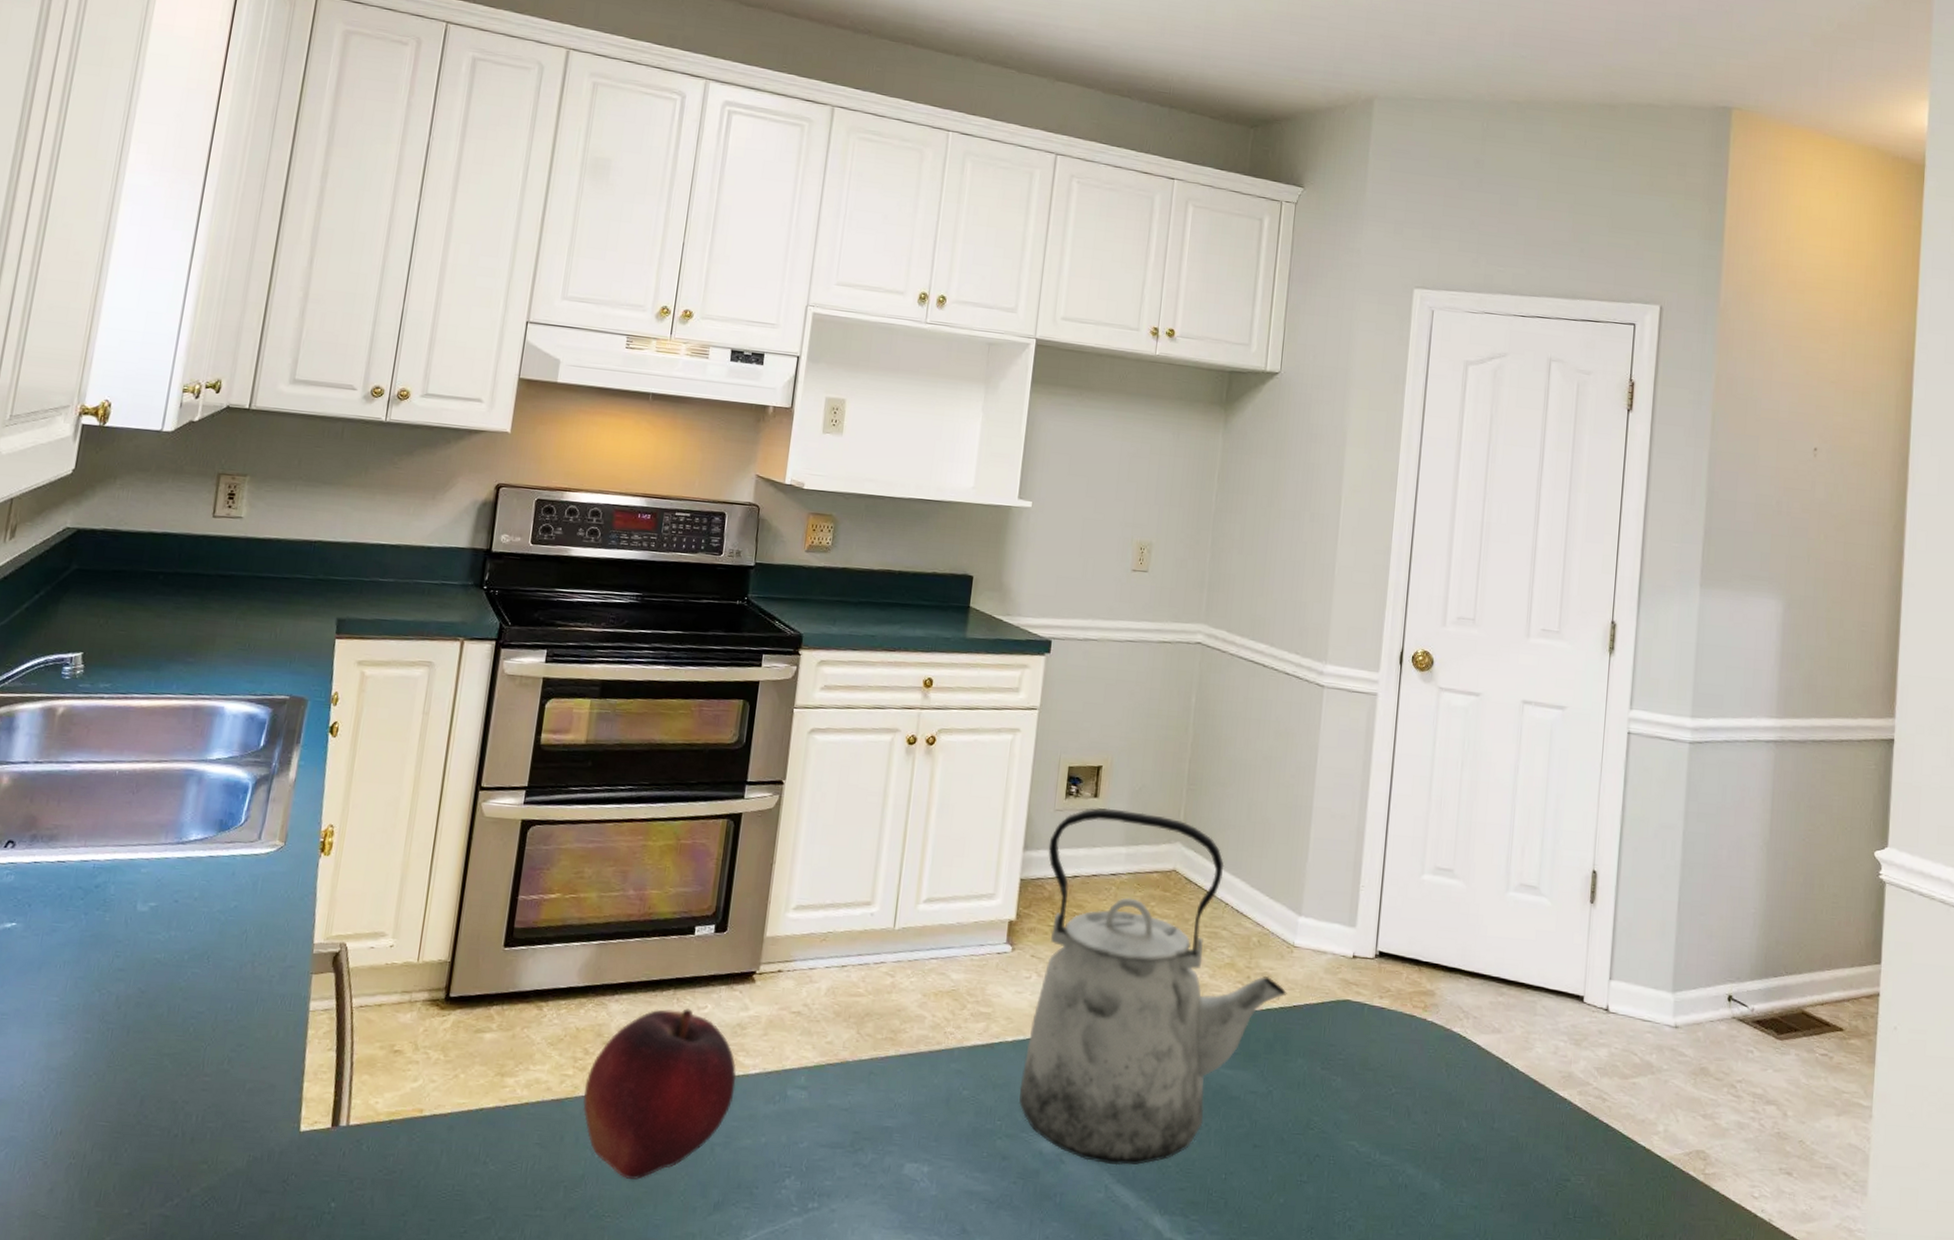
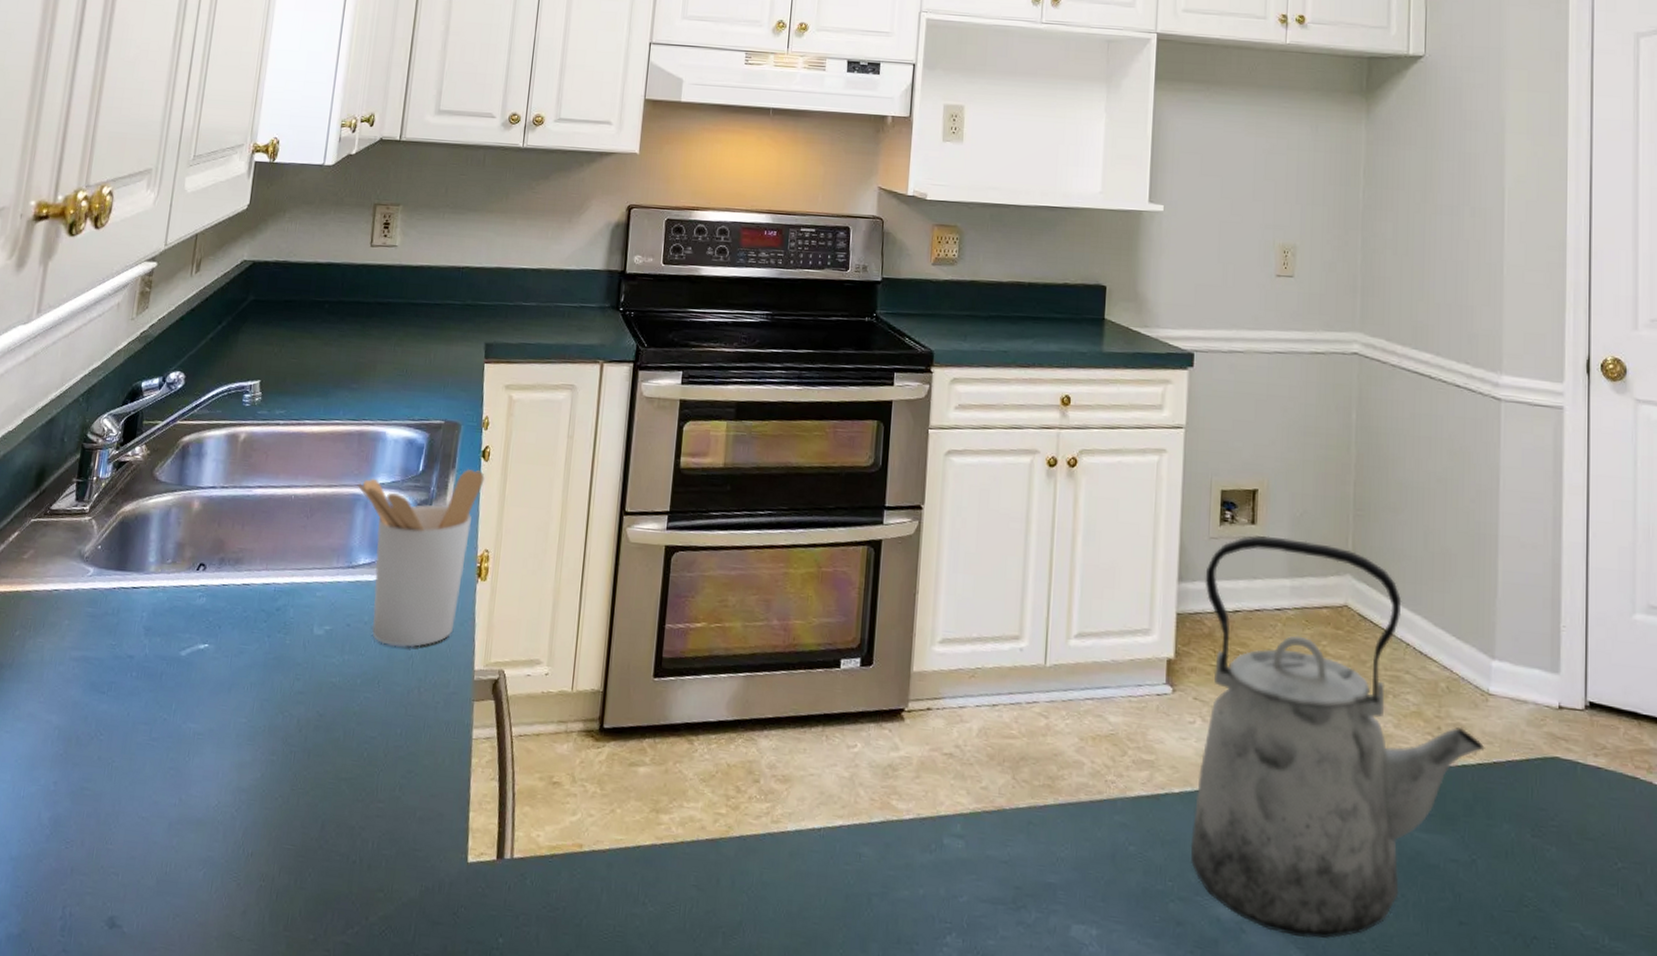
utensil holder: none [190,744,332,922] -> present [357,468,485,647]
fruit: present [582,1008,736,1179] -> none [737,746,890,929]

